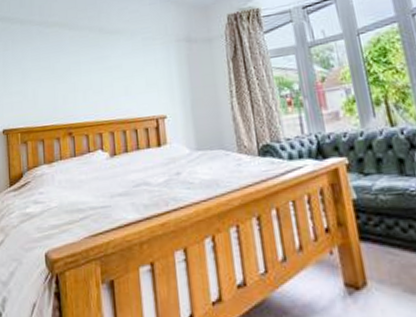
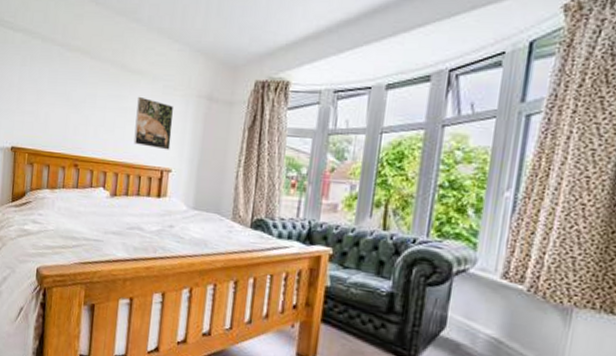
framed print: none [120,53,161,100] -> present [133,96,174,150]

